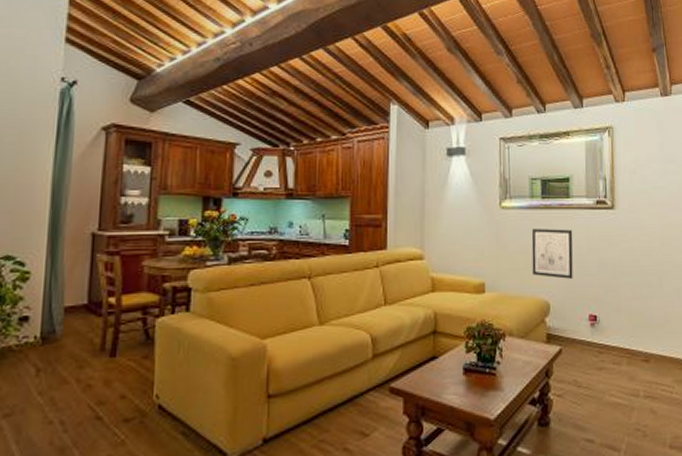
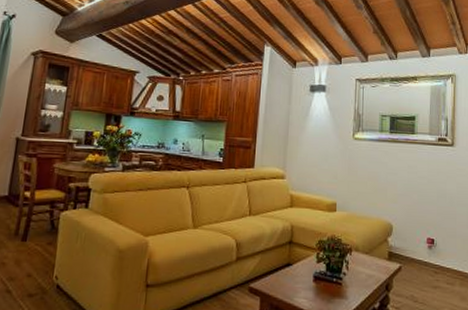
wall art: present [531,229,573,279] -> none [378,159,416,205]

